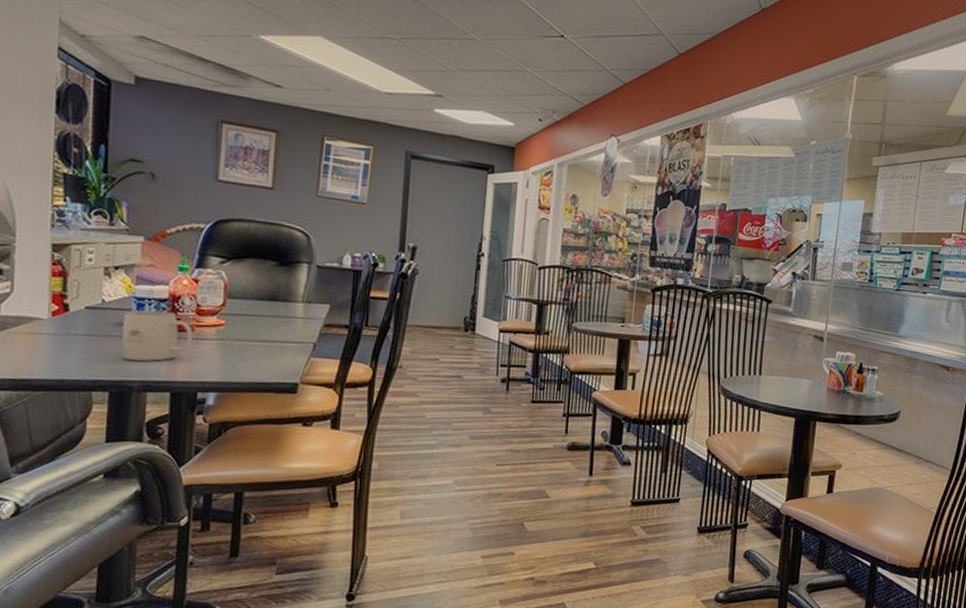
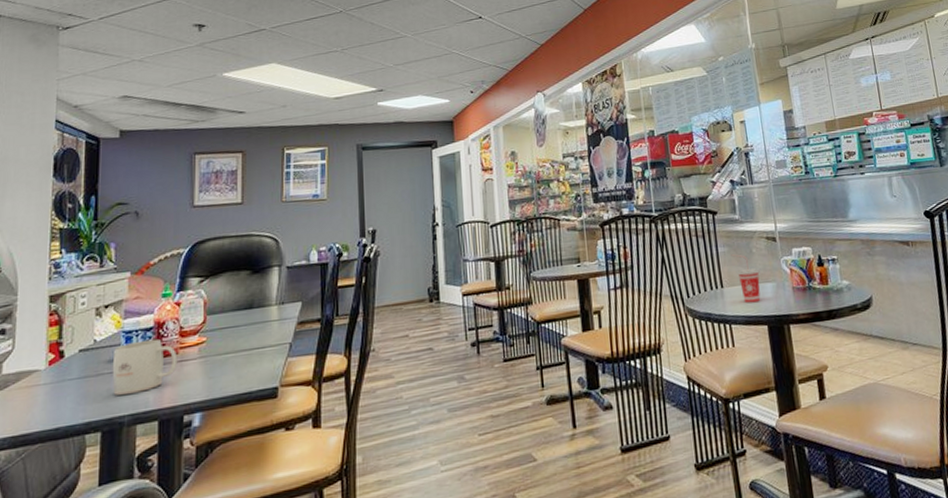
beverage cup: none [776,345,800,395] -> present [731,254,761,304]

